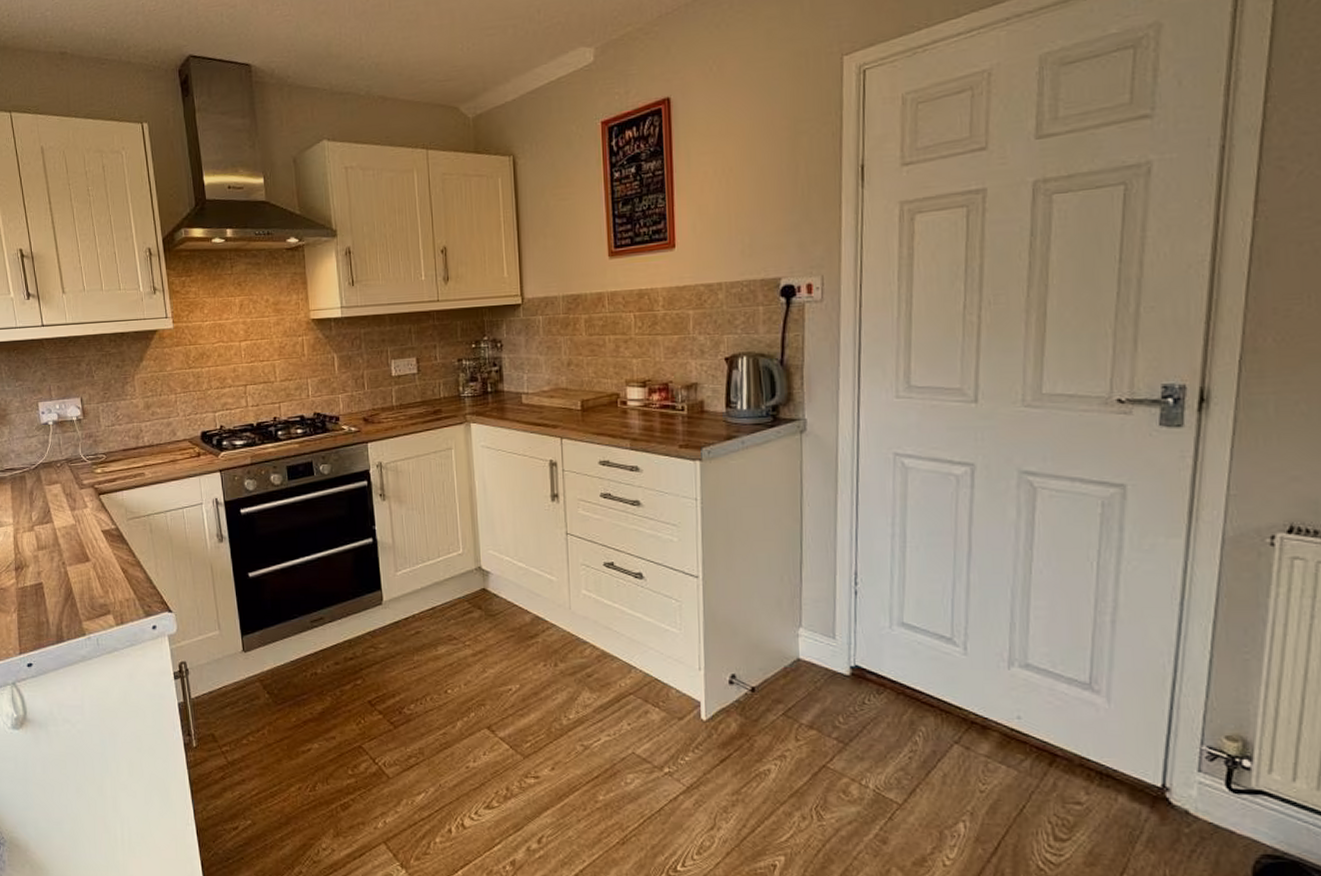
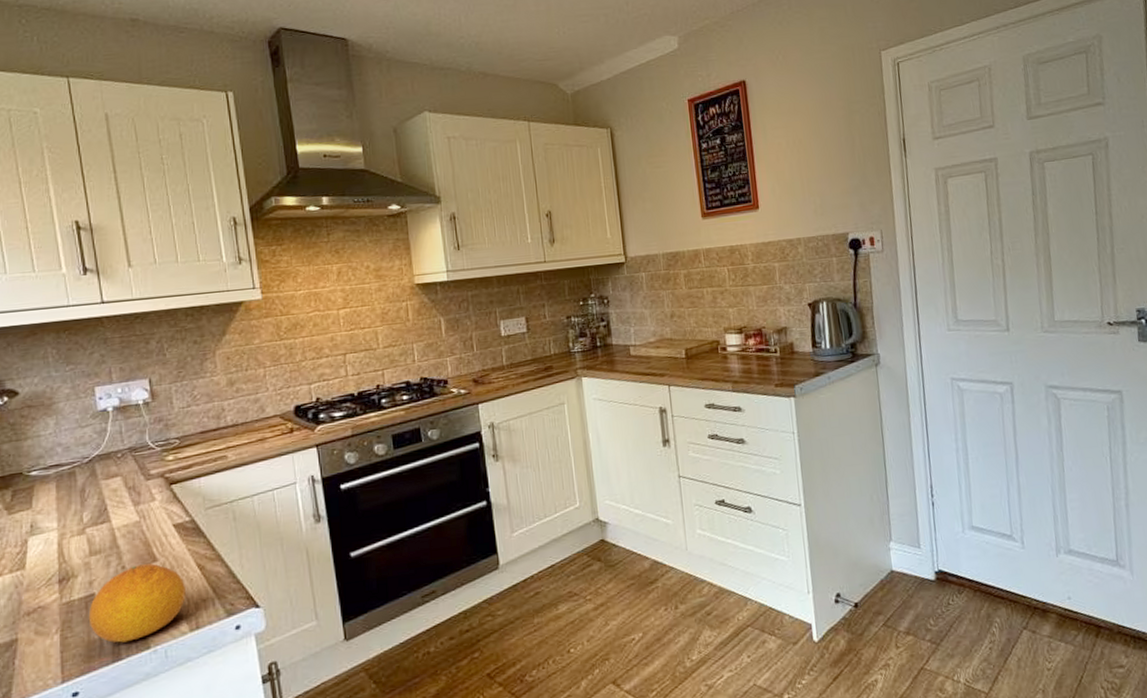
fruit: none [38,563,113,627] -> present [88,563,186,643]

